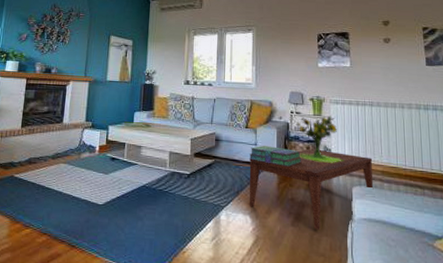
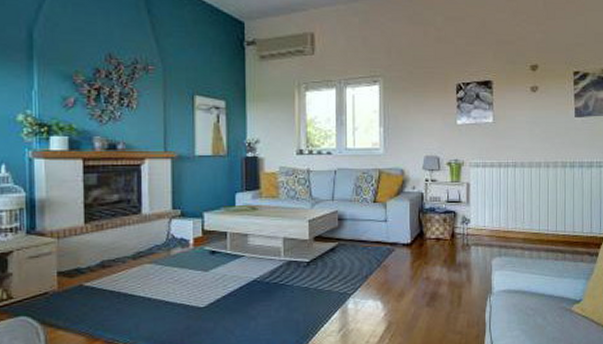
stack of books: present [249,146,302,167] -> none [379,221,438,243]
coffee table: present [249,148,374,231] -> none [379,220,514,308]
bouquet: present [296,115,345,163] -> none [432,181,484,235]

